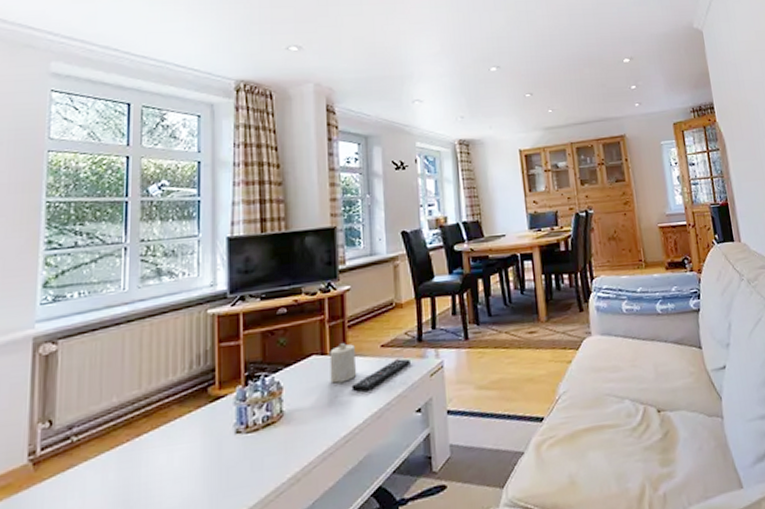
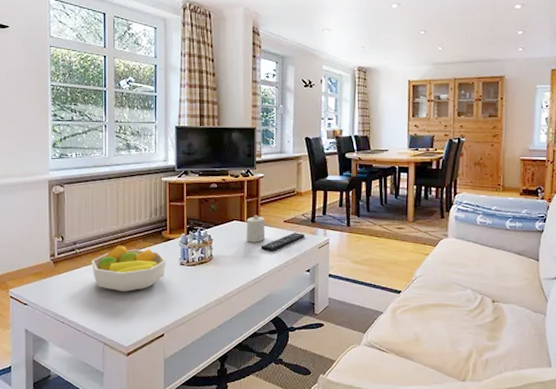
fruit bowl: none [96,416,214,493] -> present [92,245,166,292]

